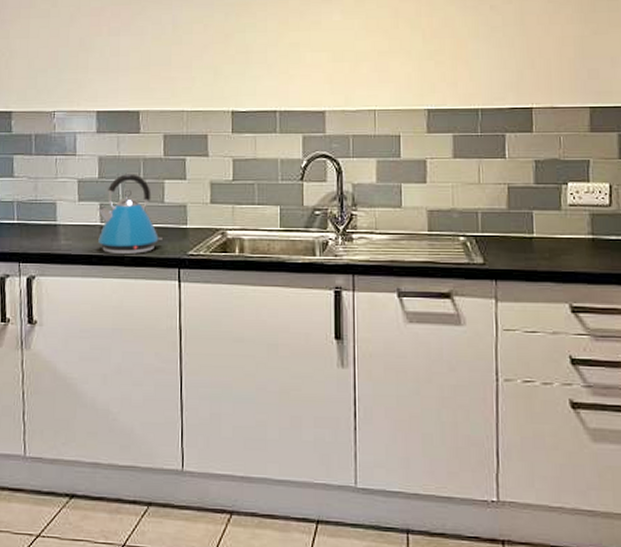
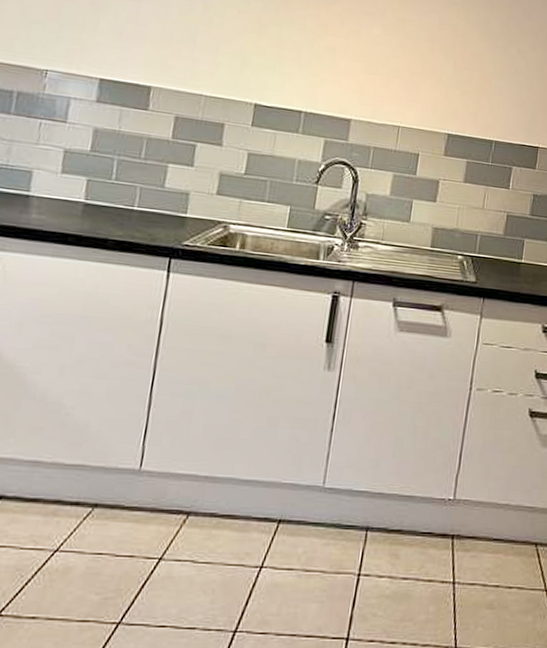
kettle: present [97,174,163,255] -> none [78,151,157,238]

